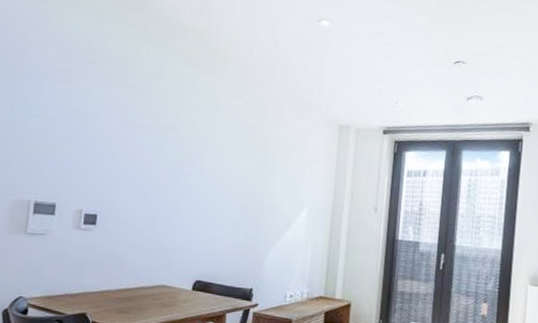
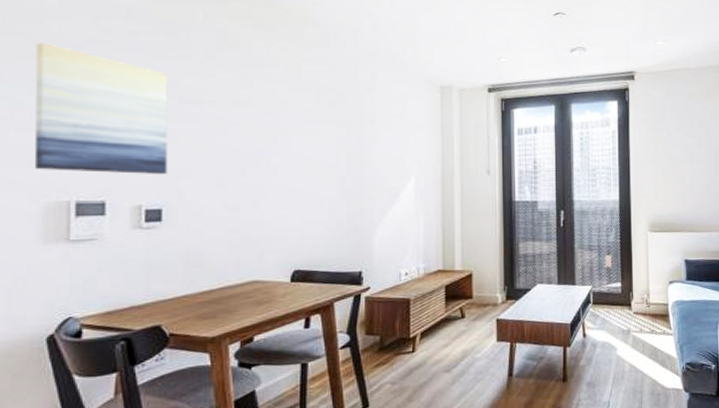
wall art: none [9,69,114,186] -> present [35,43,168,175]

